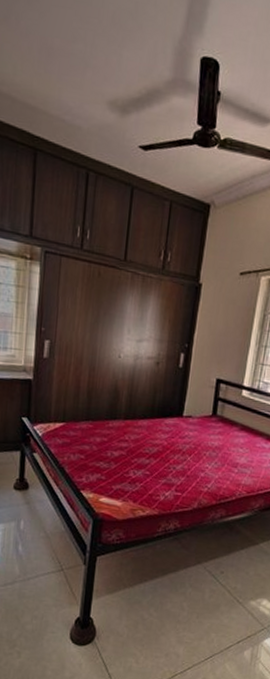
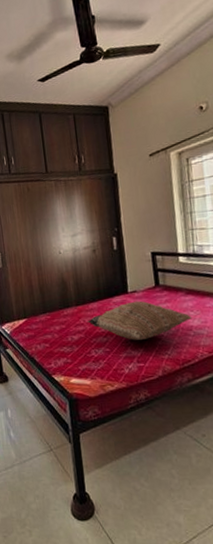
cushion: none [132,426,241,469] -> present [87,301,193,340]

